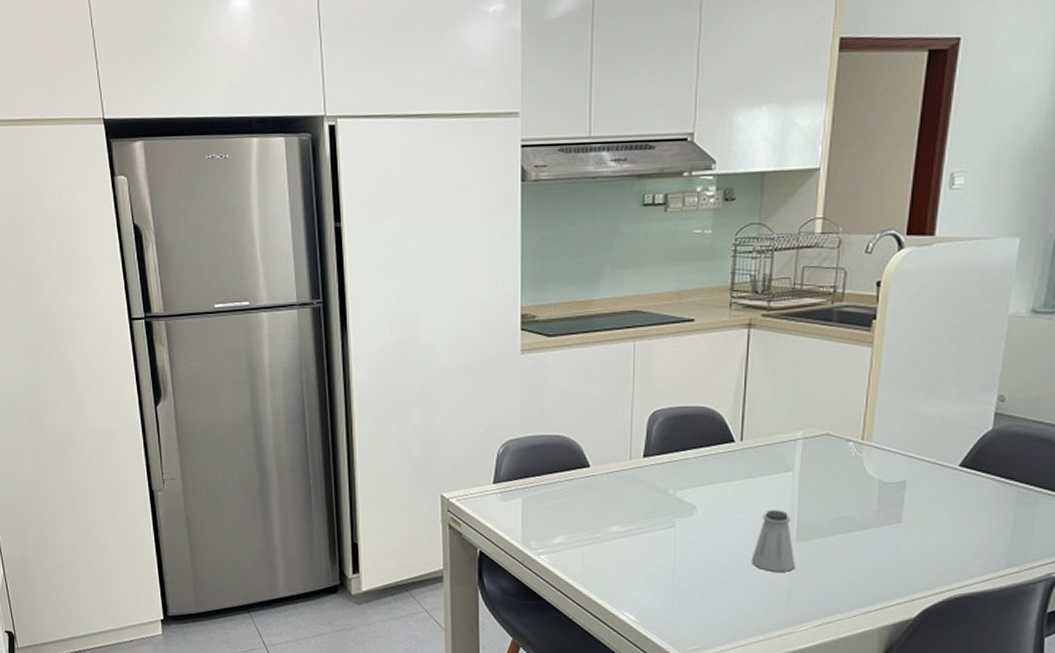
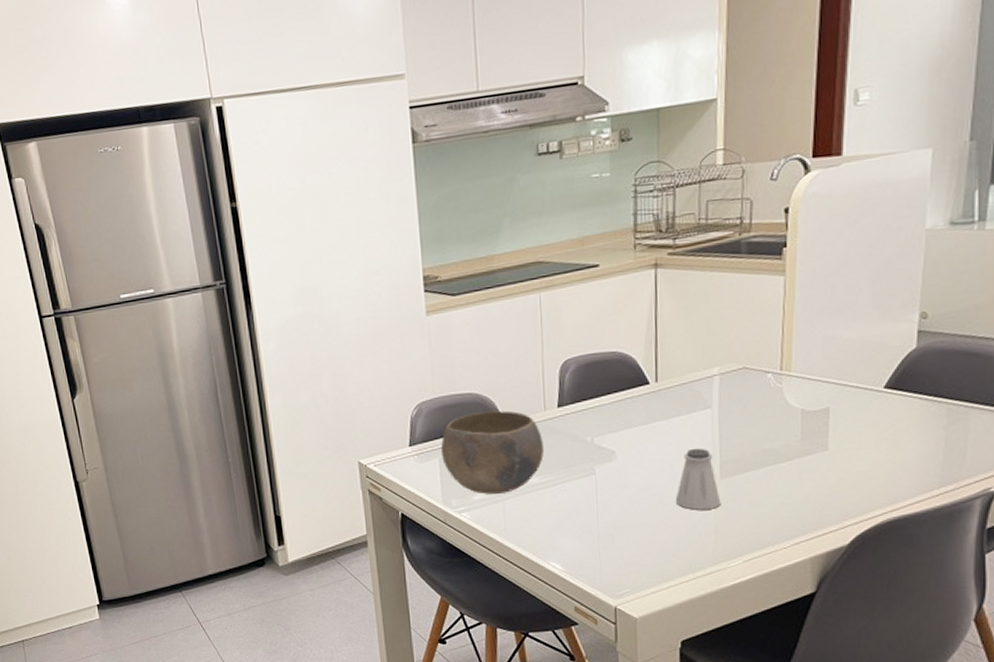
bowl: none [525,456,627,539] -> present [441,410,545,494]

